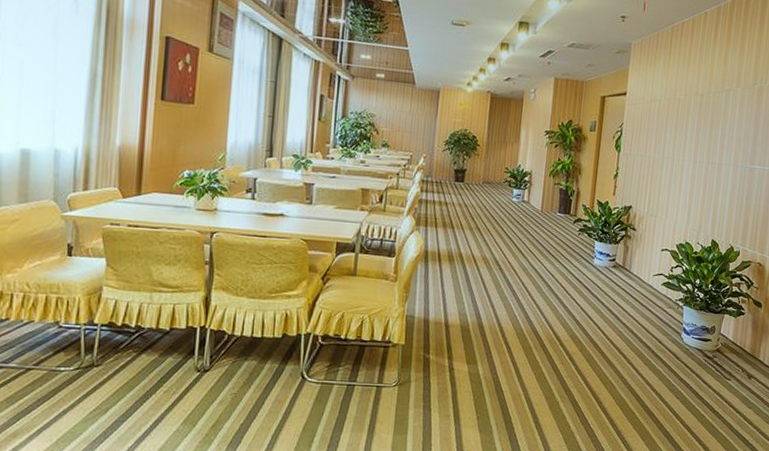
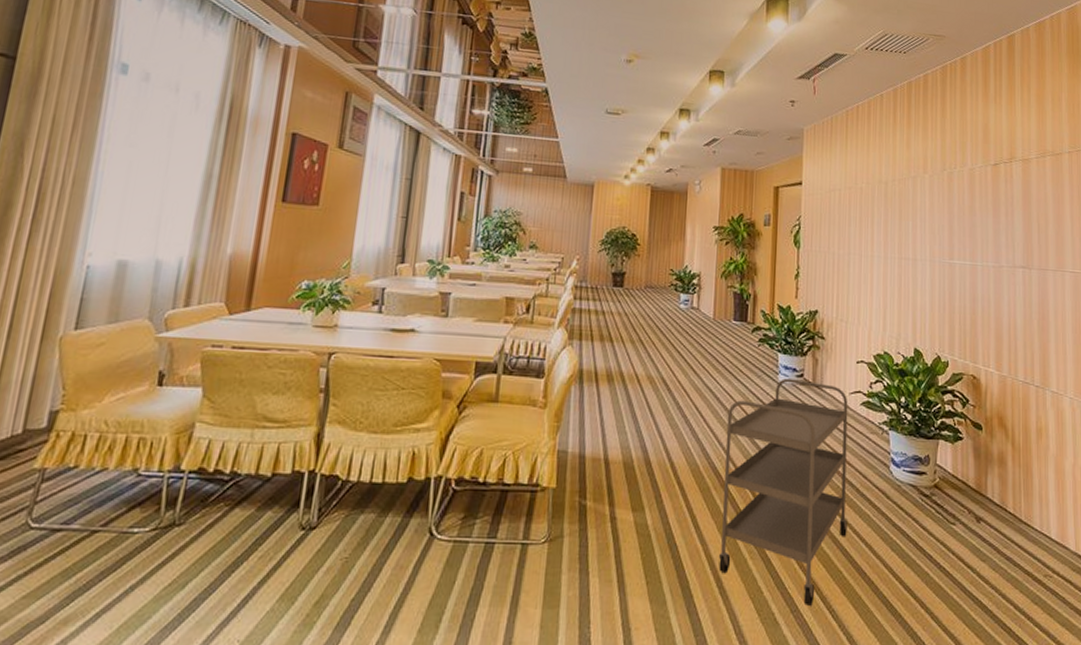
utility cart: none [535,262,652,437] -> present [718,378,848,606]

